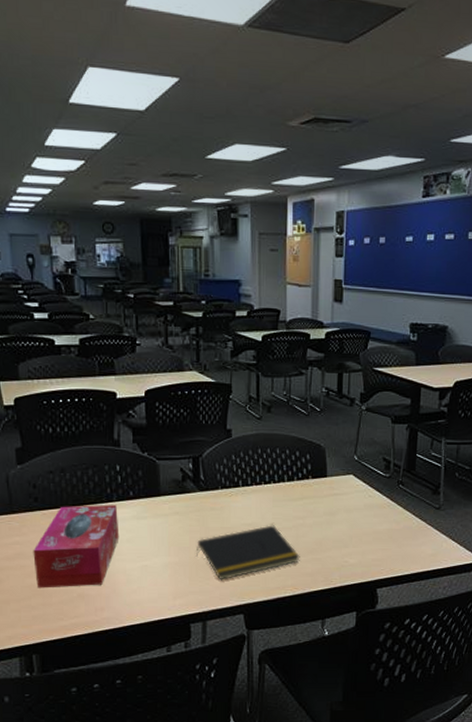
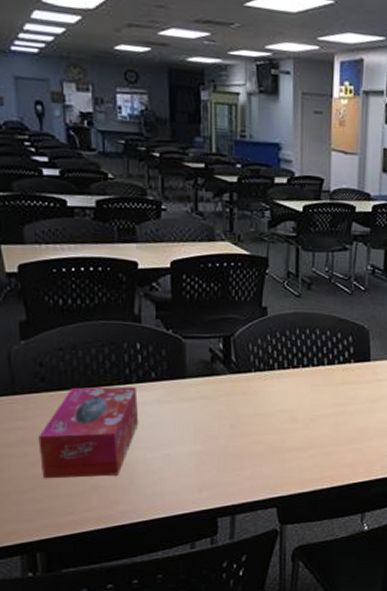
notepad: present [197,525,300,580] -> none [226,412,340,471]

